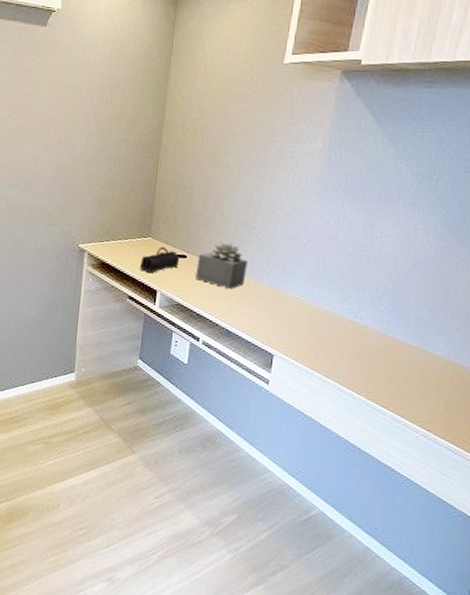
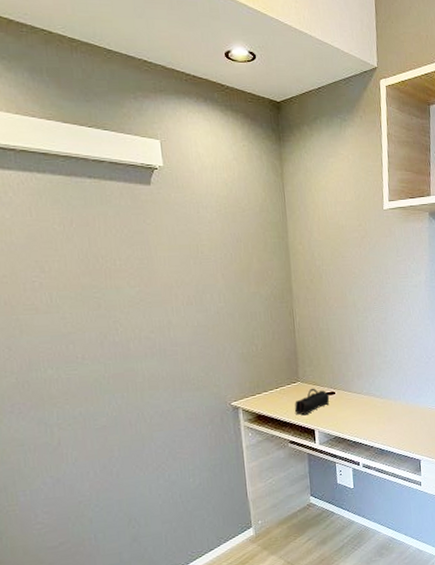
succulent plant: present [196,242,248,290] -> none [345,373,387,414]

